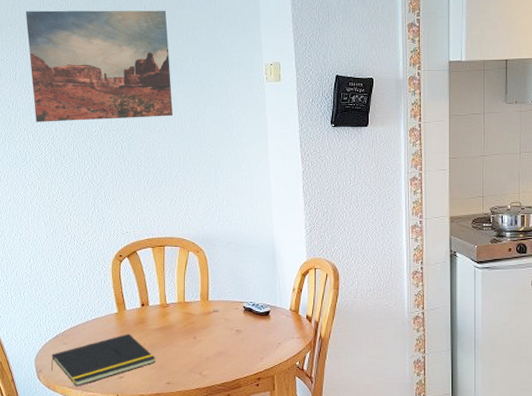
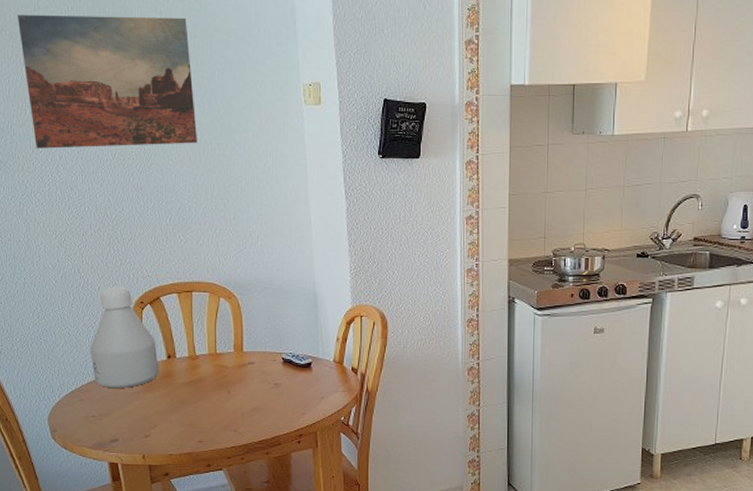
notepad: present [51,333,156,387] -> none [67,388,186,447]
bottle: none [74,242,134,334] -> present [90,286,159,389]

